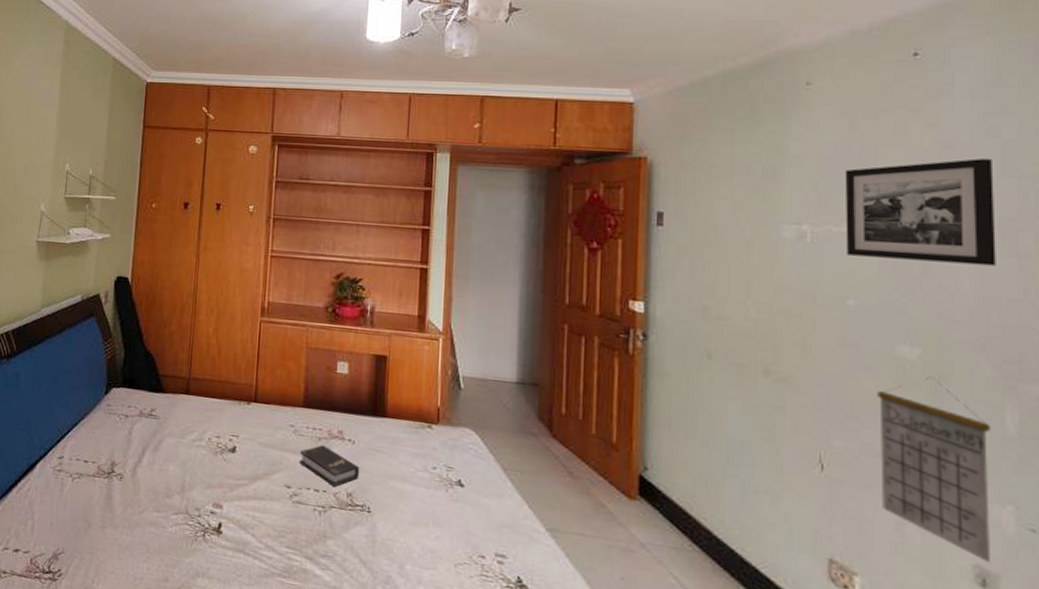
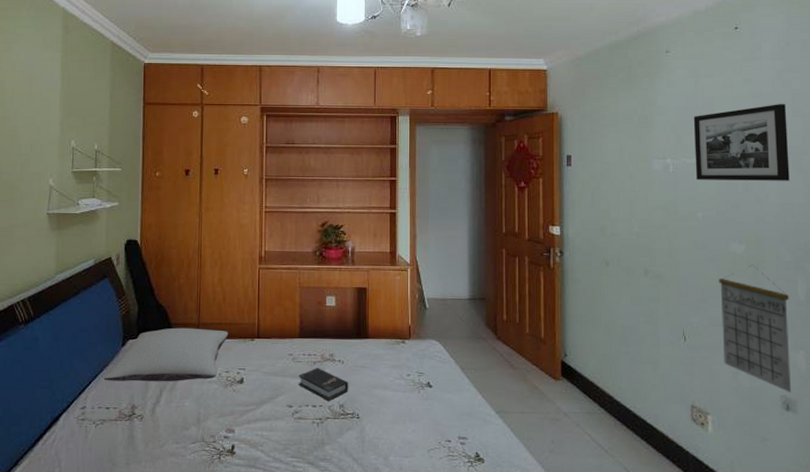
pillow: none [83,379,222,443] -> present [103,327,229,382]

